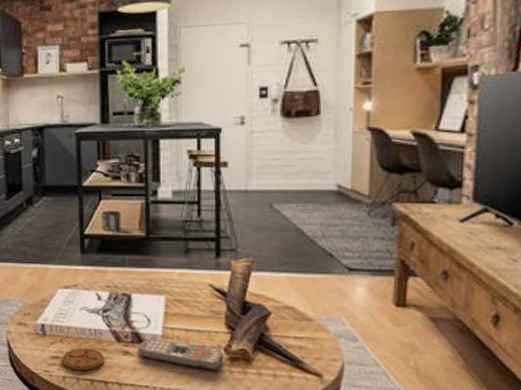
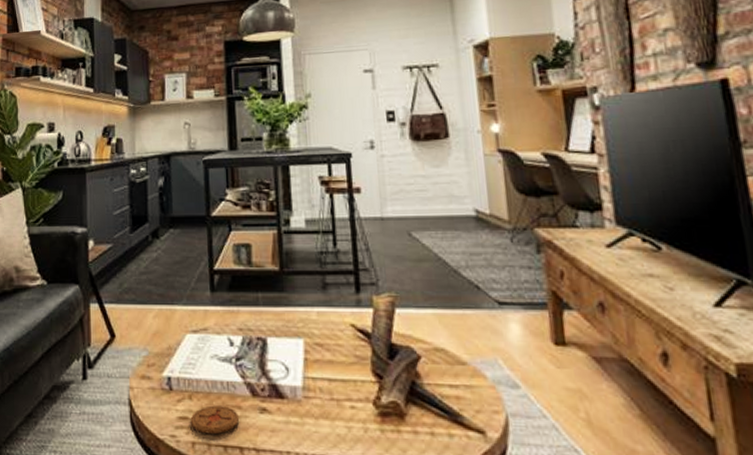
remote control: present [138,338,223,371] -> none [276,391,373,430]

